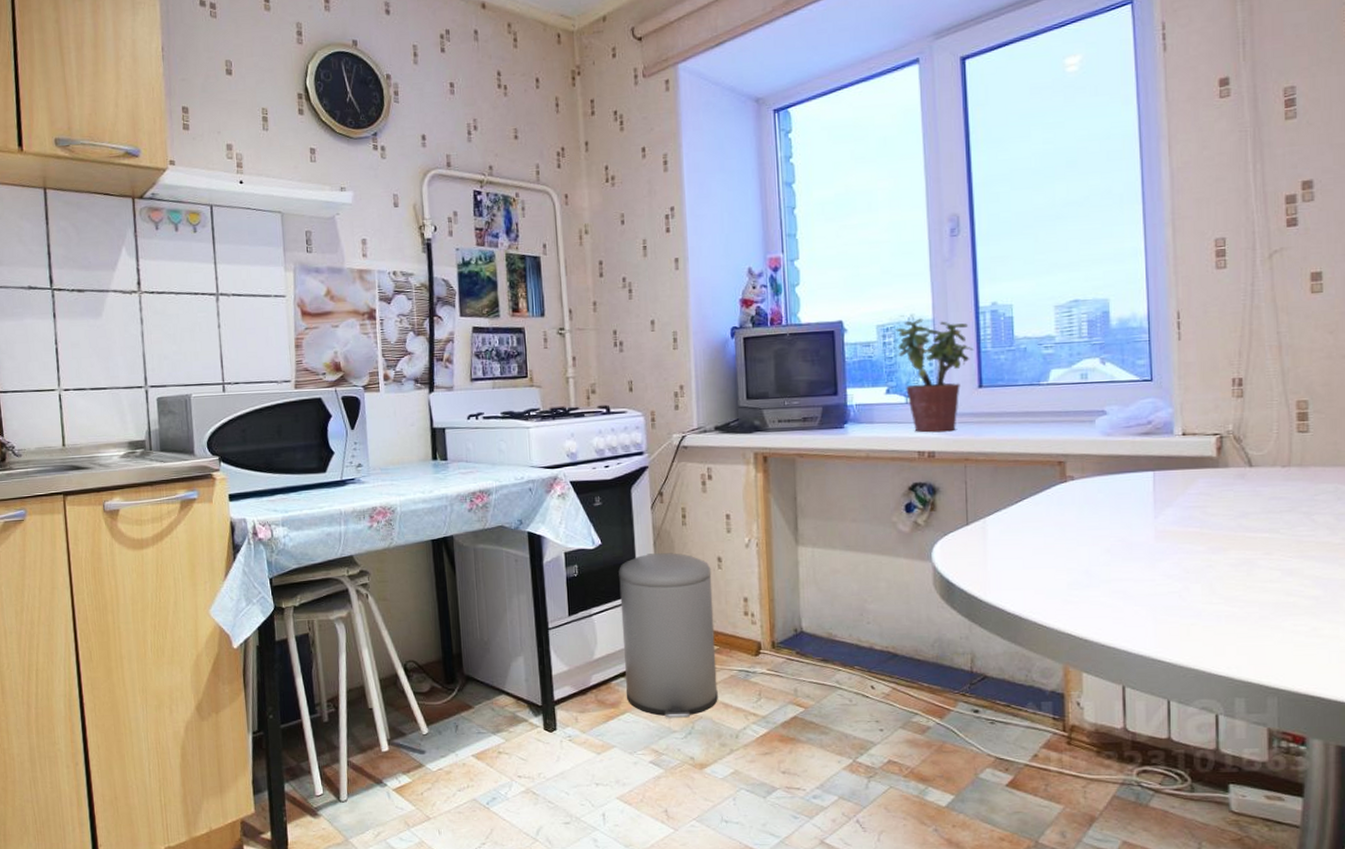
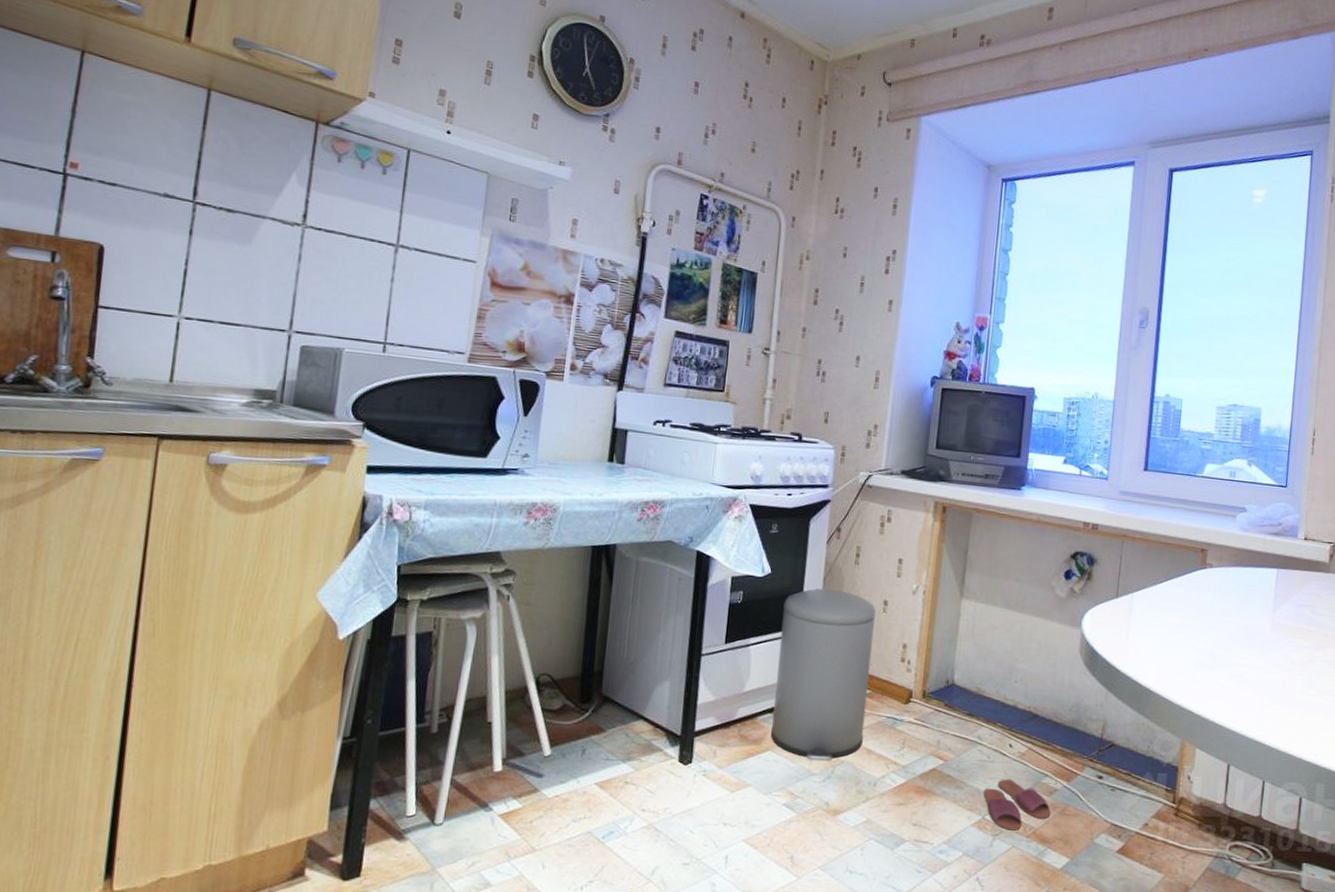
slippers: none [851,721,927,771] -> present [984,779,1051,831]
potted plant: present [895,318,974,434] -> none [1079,398,1145,508]

